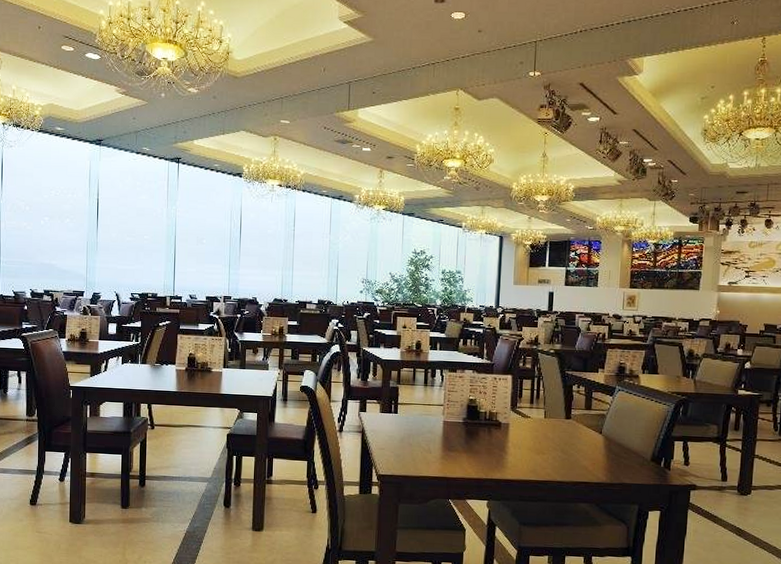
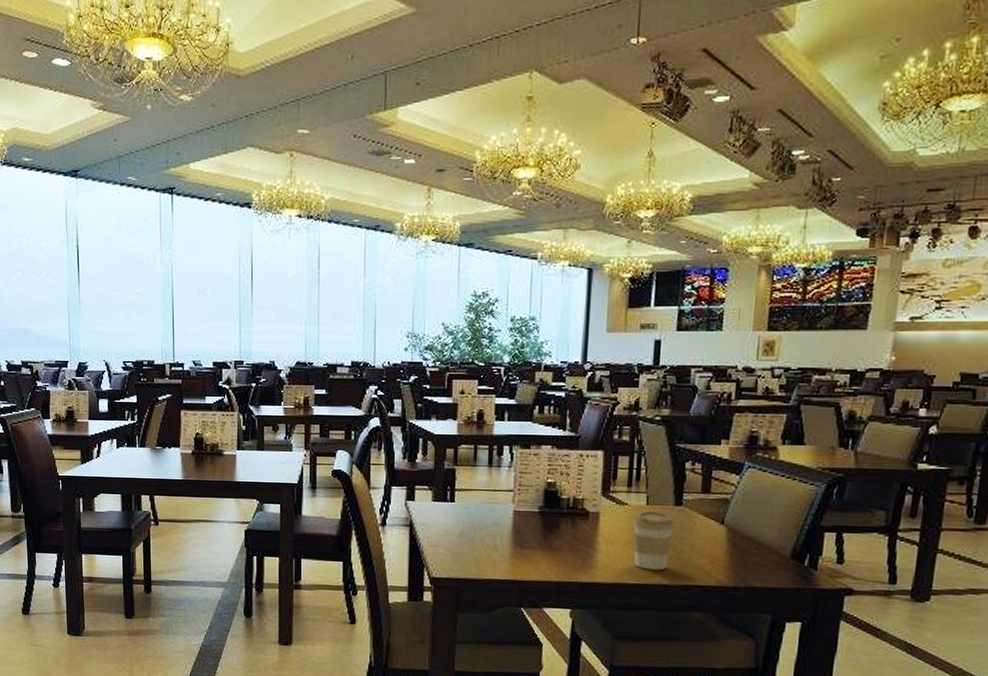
coffee cup: none [534,423,567,470] -> present [633,511,676,571]

